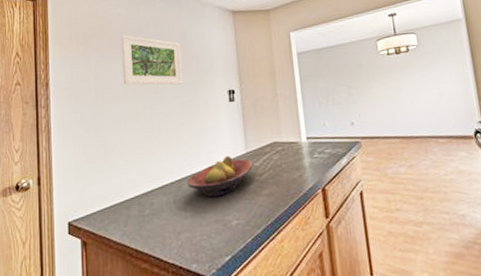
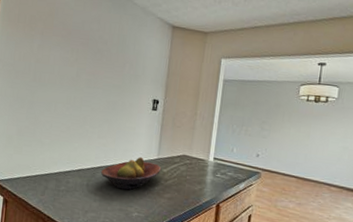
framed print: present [121,34,183,85] -> none [60,25,118,84]

